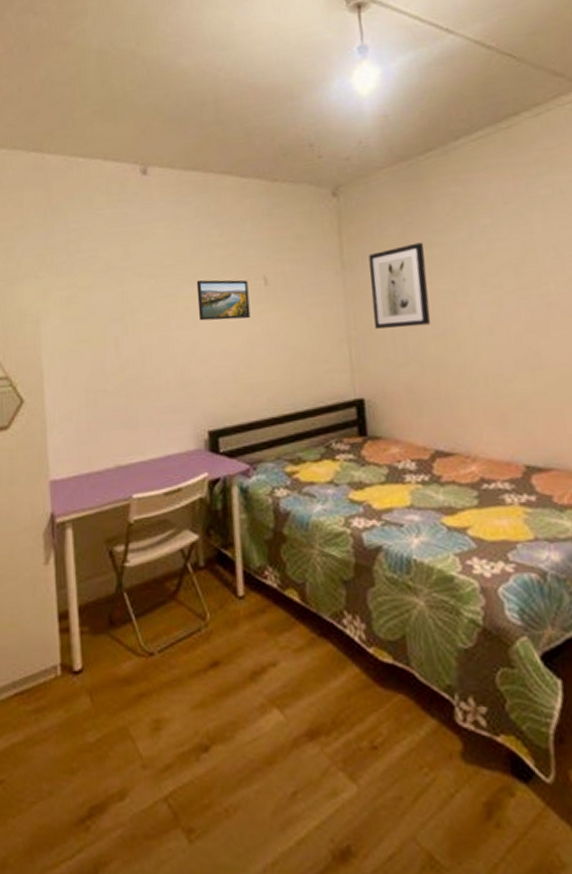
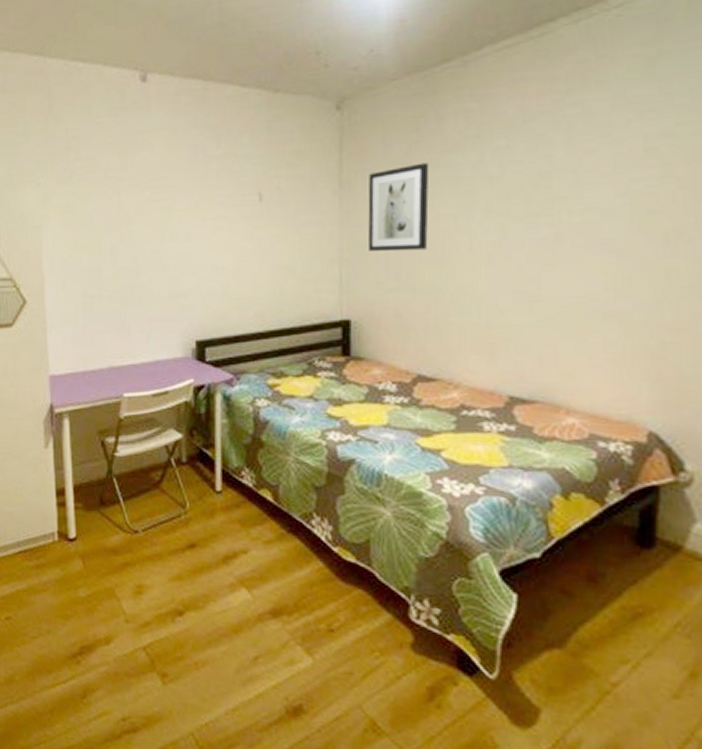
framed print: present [196,279,251,321] -> none [191,193,243,235]

